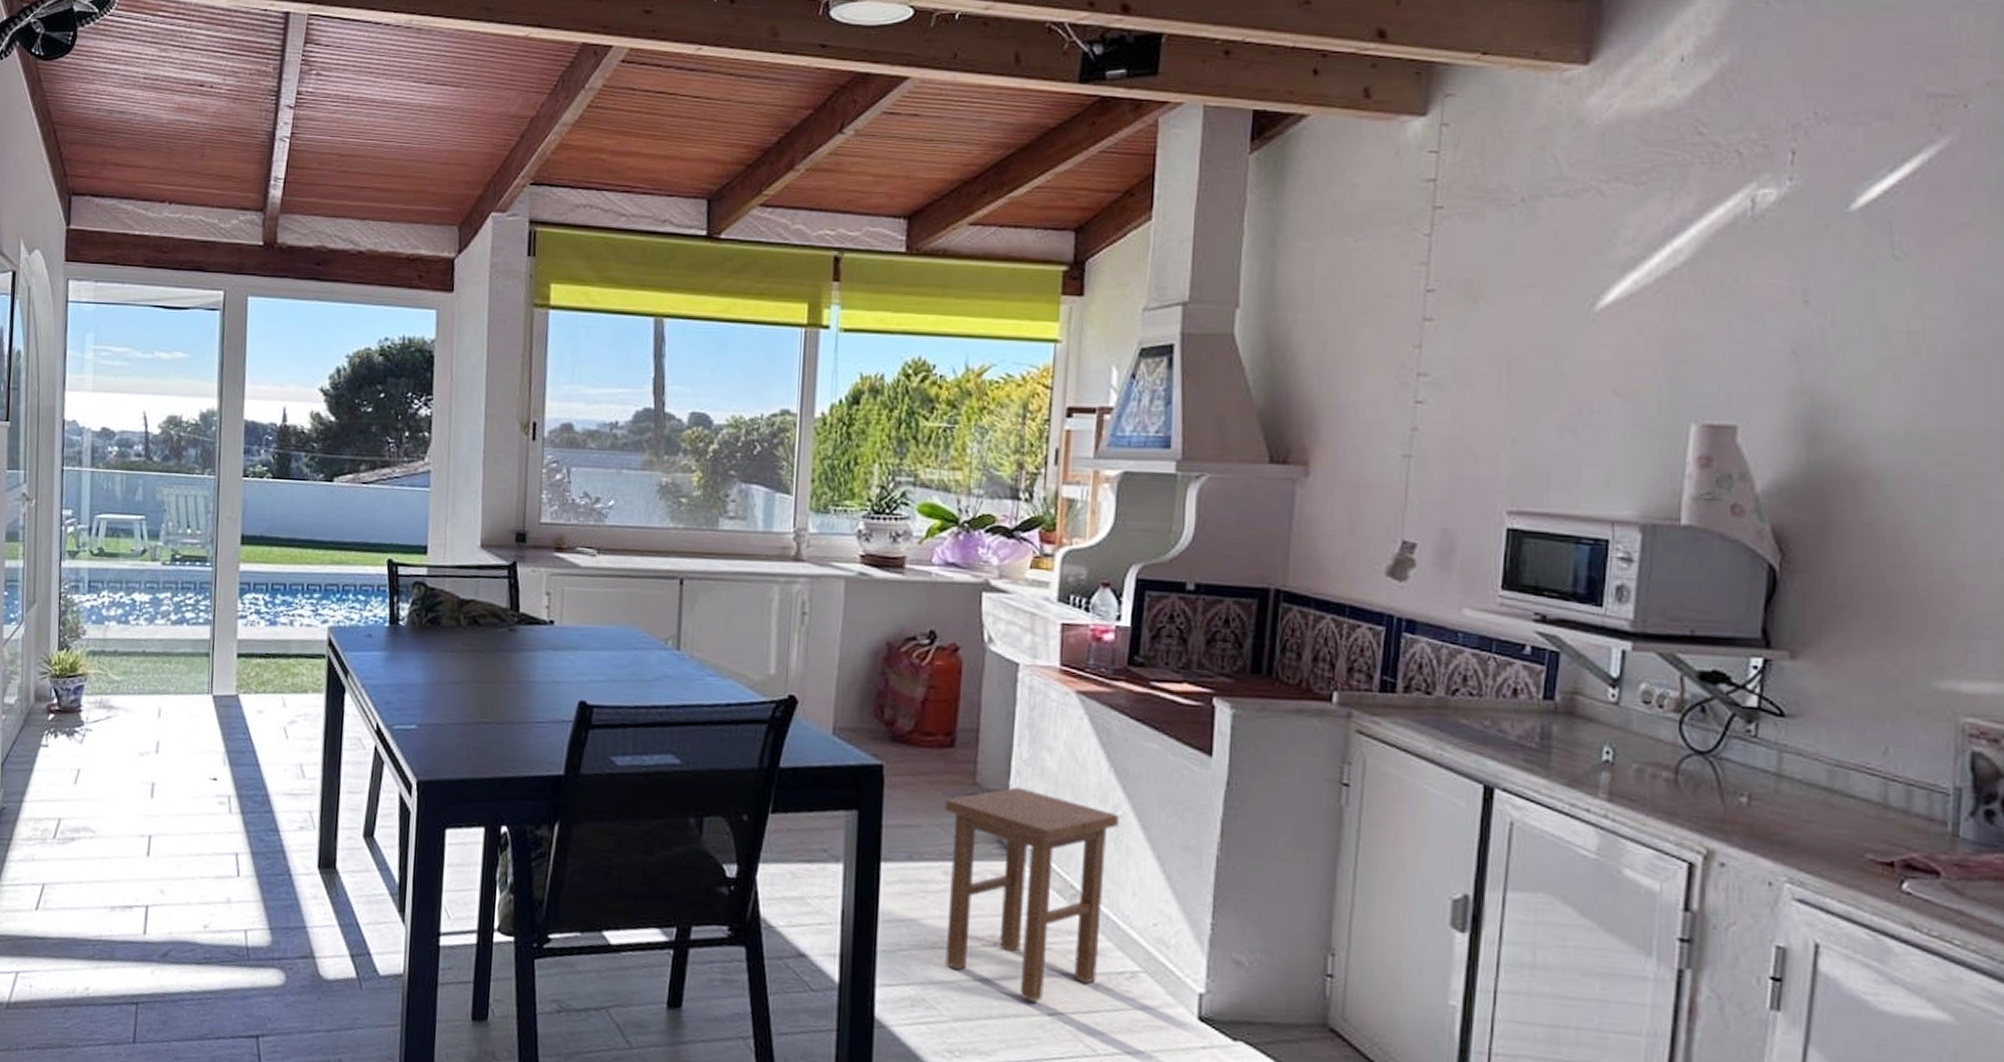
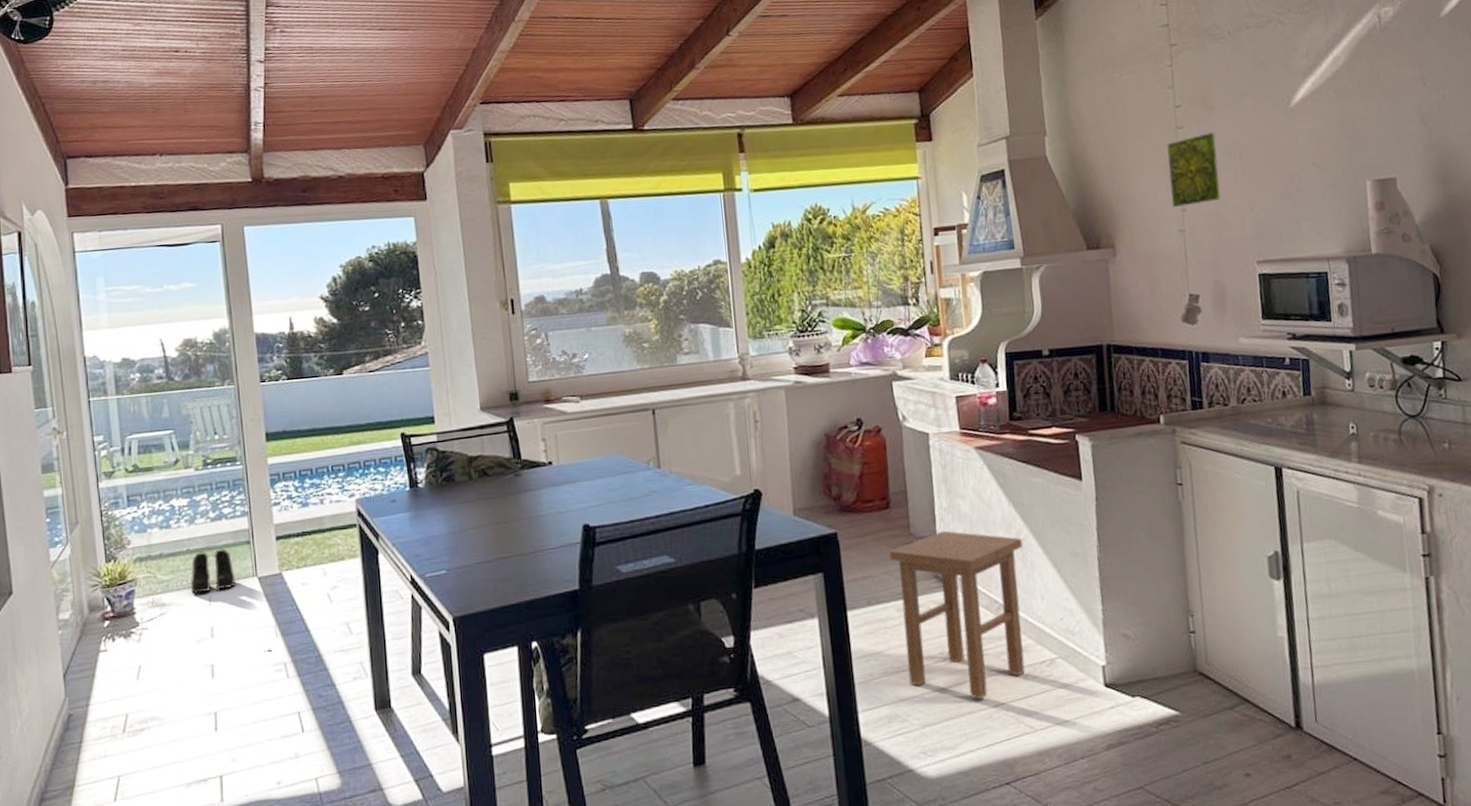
boots: none [141,656,189,703] -> present [191,548,236,594]
decorative tile: none [1399,331,1477,424] -> present [1166,132,1221,207]

